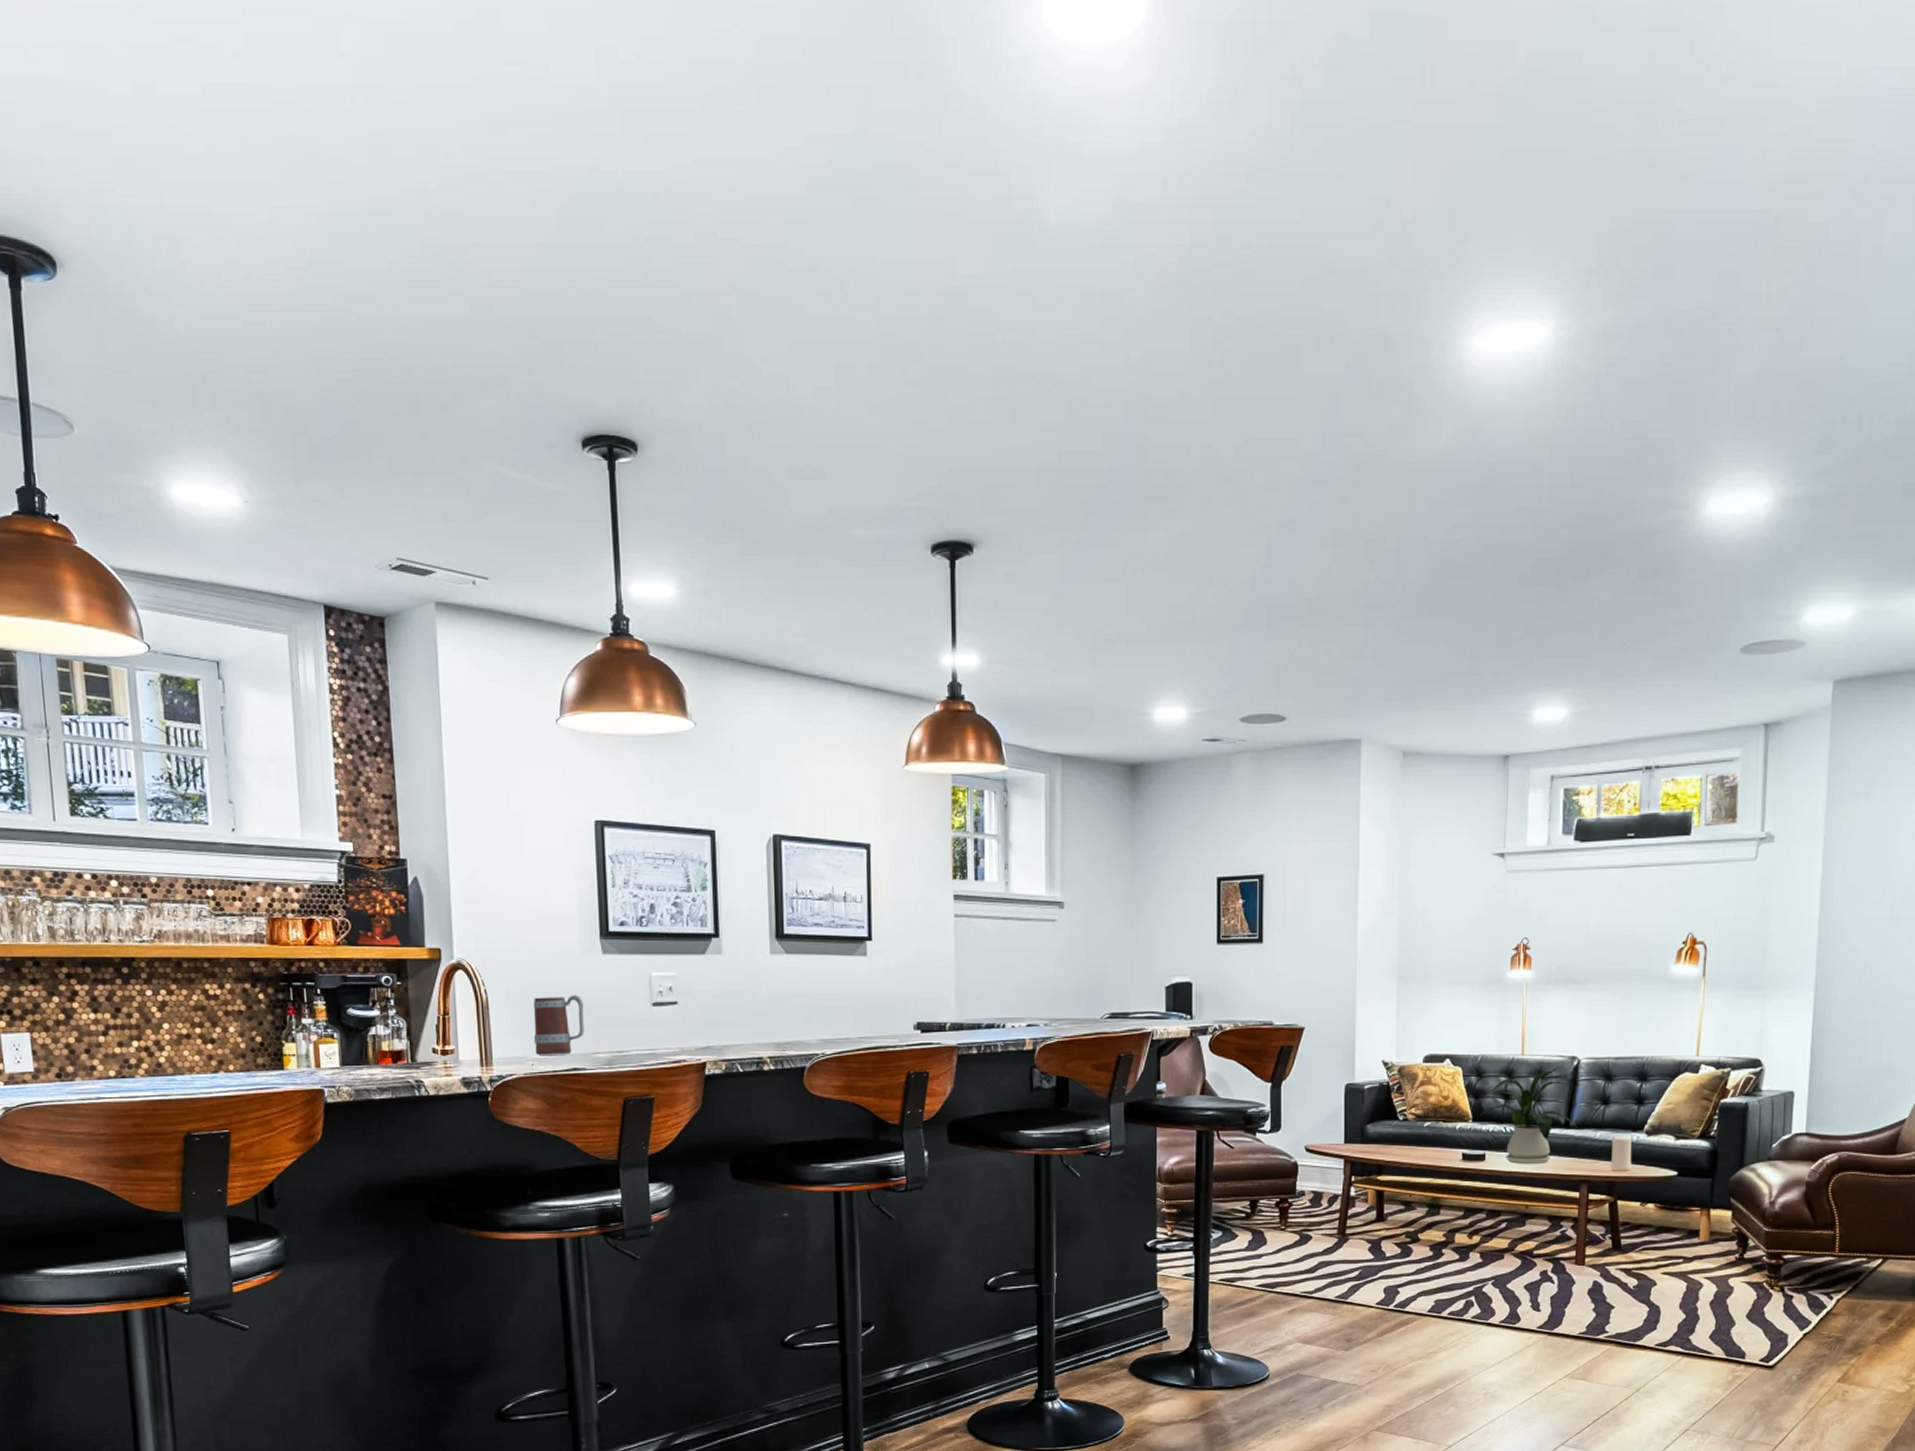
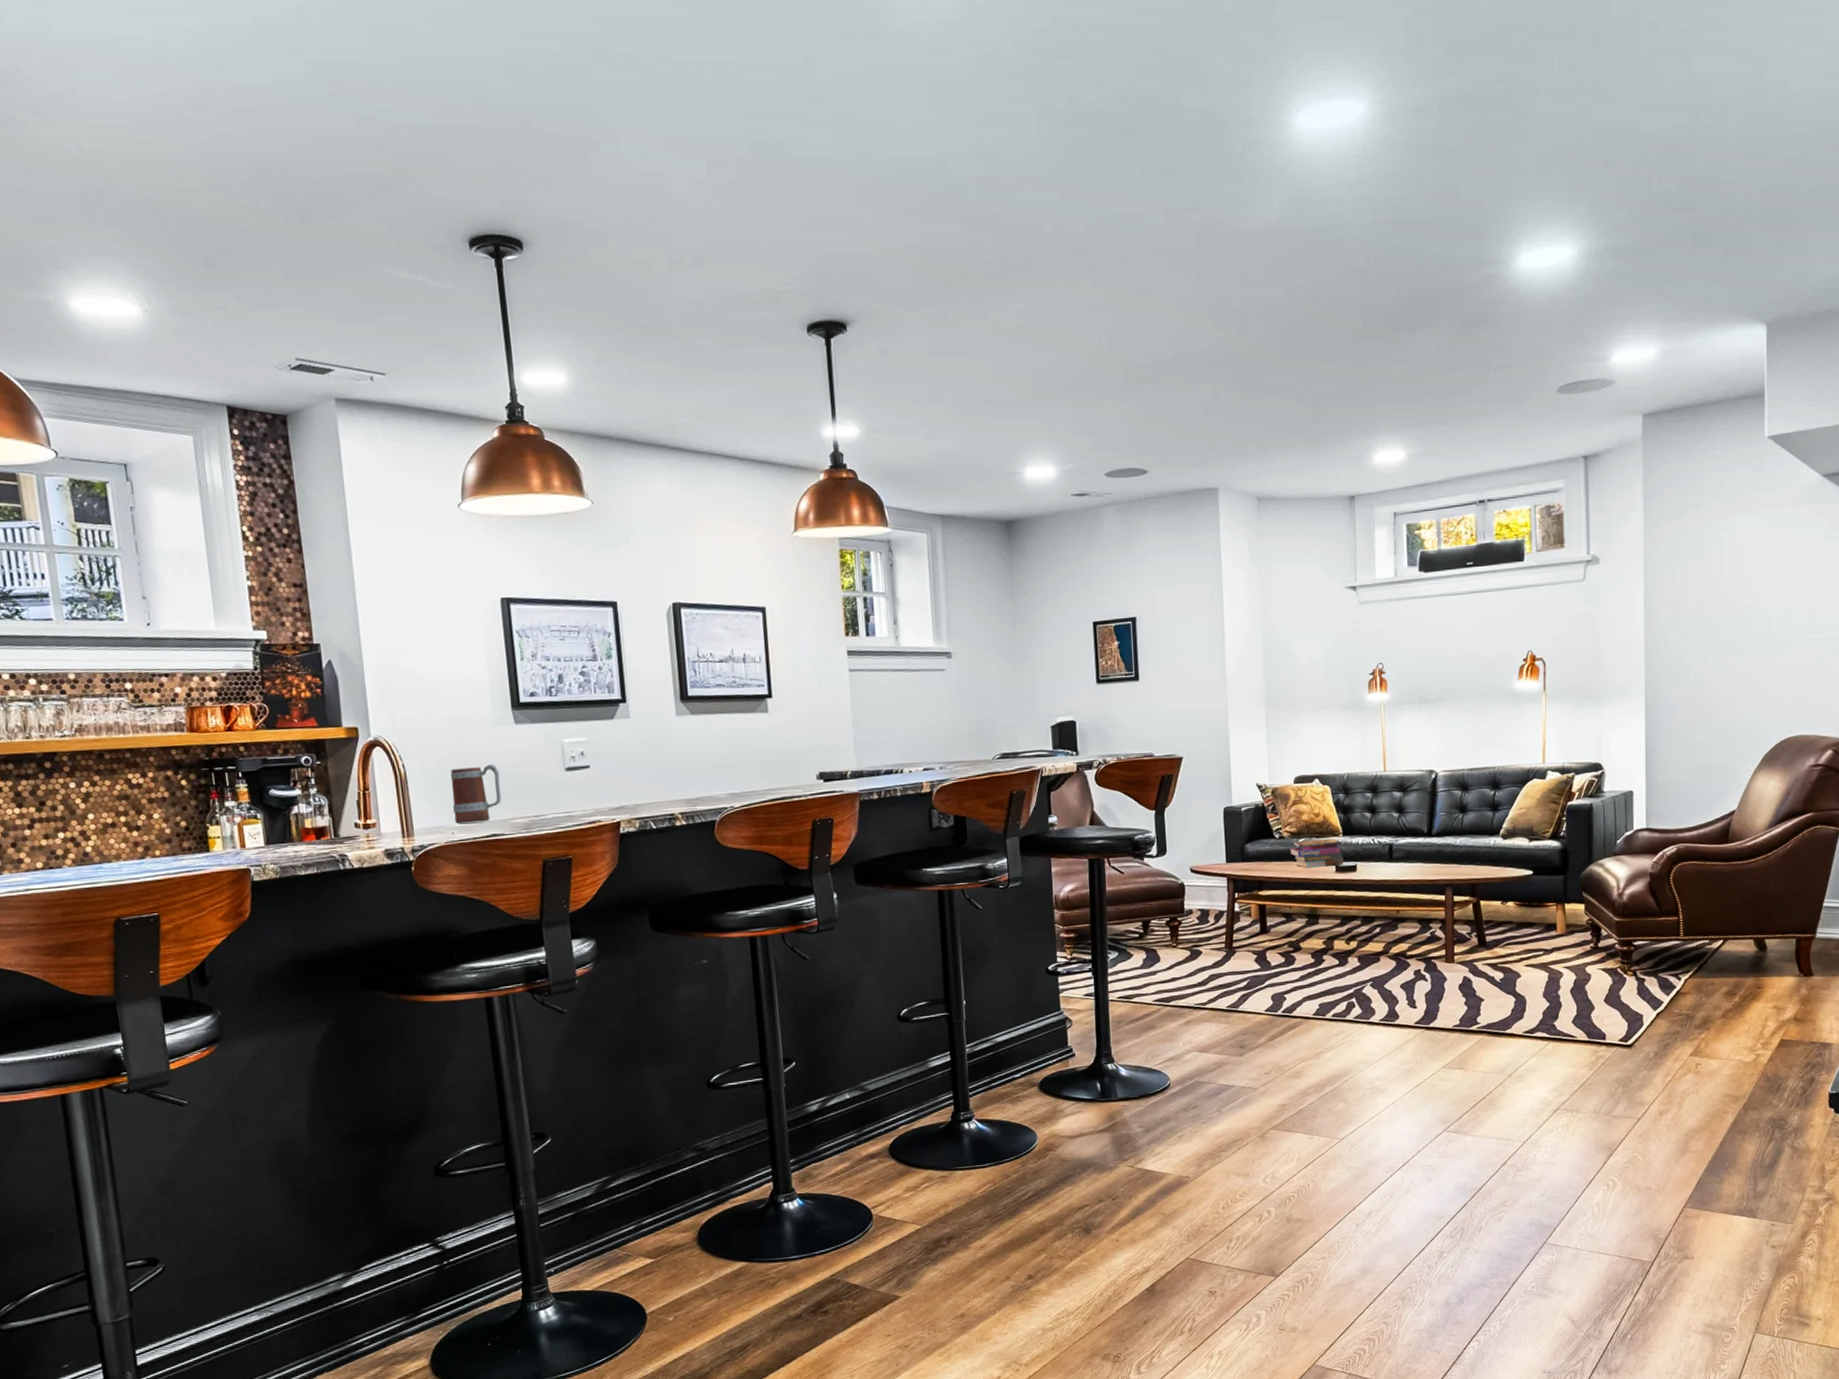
books: none [1414,1123,1471,1155] -> present [1290,838,1344,869]
house plant: present [1480,1069,1578,1165] -> none [1349,782,1440,873]
candle: present [1610,1136,1632,1171] -> none [1470,841,1491,874]

